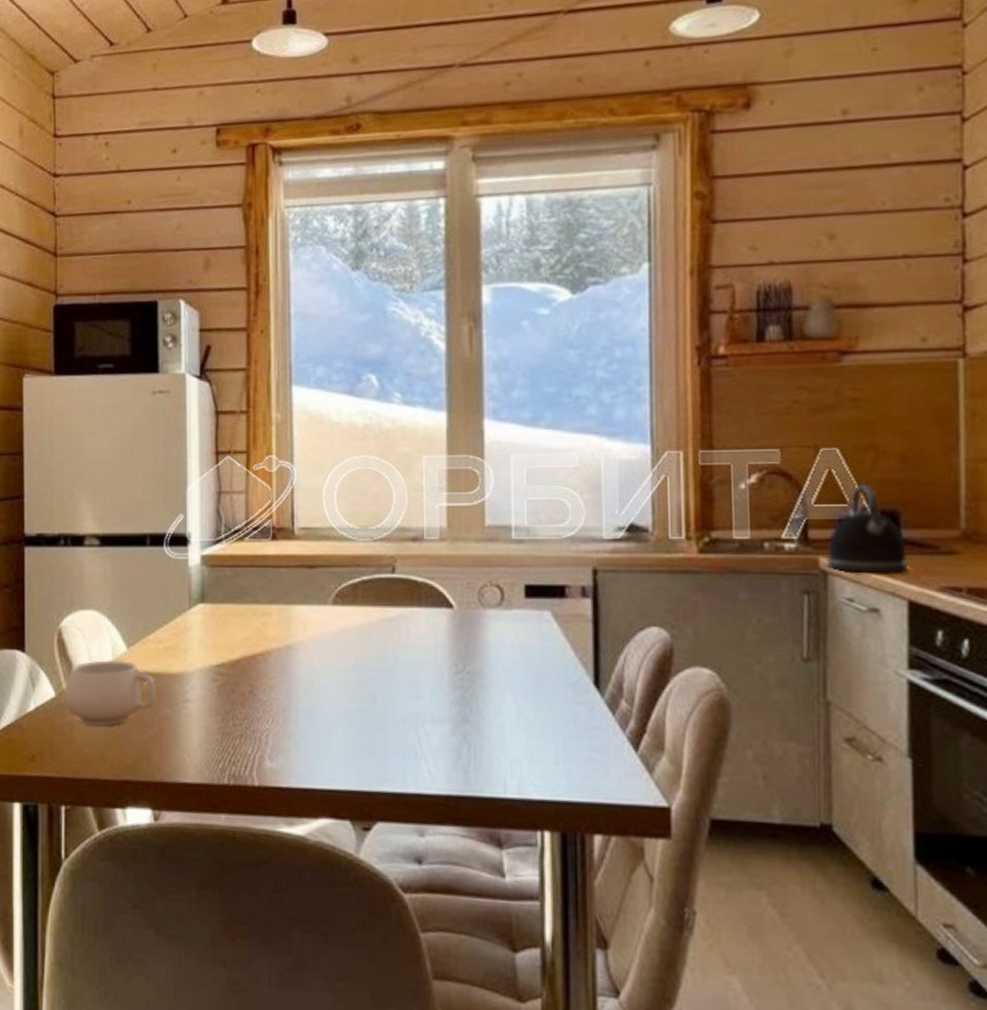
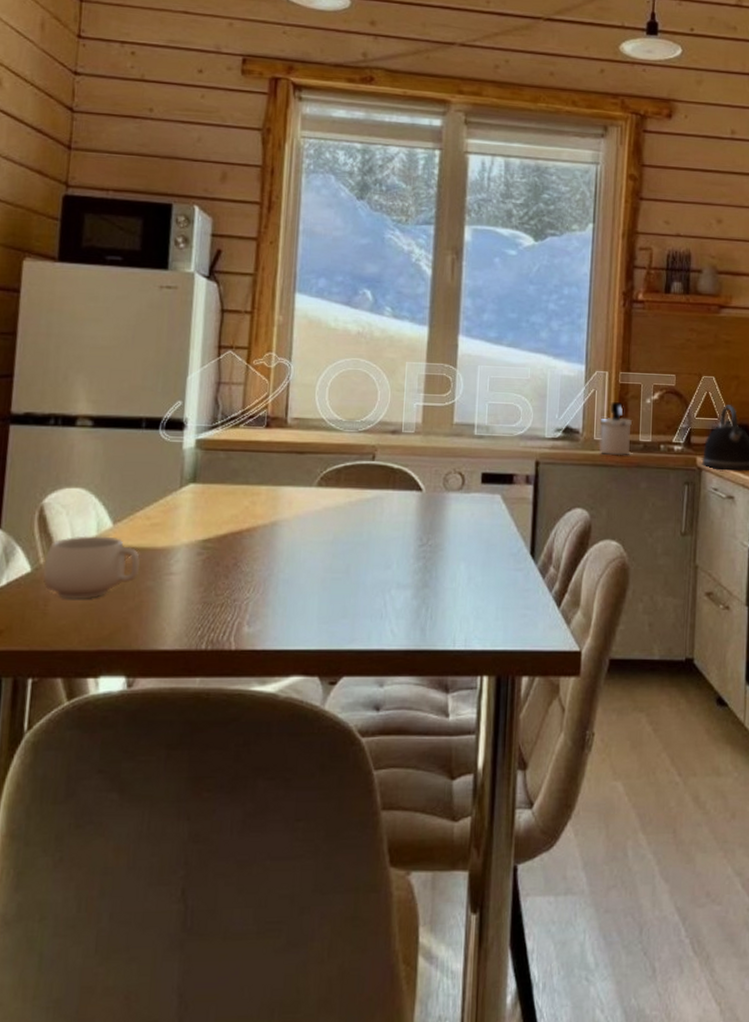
soap dispenser: none [675,488,722,559] -> present [599,401,633,456]

